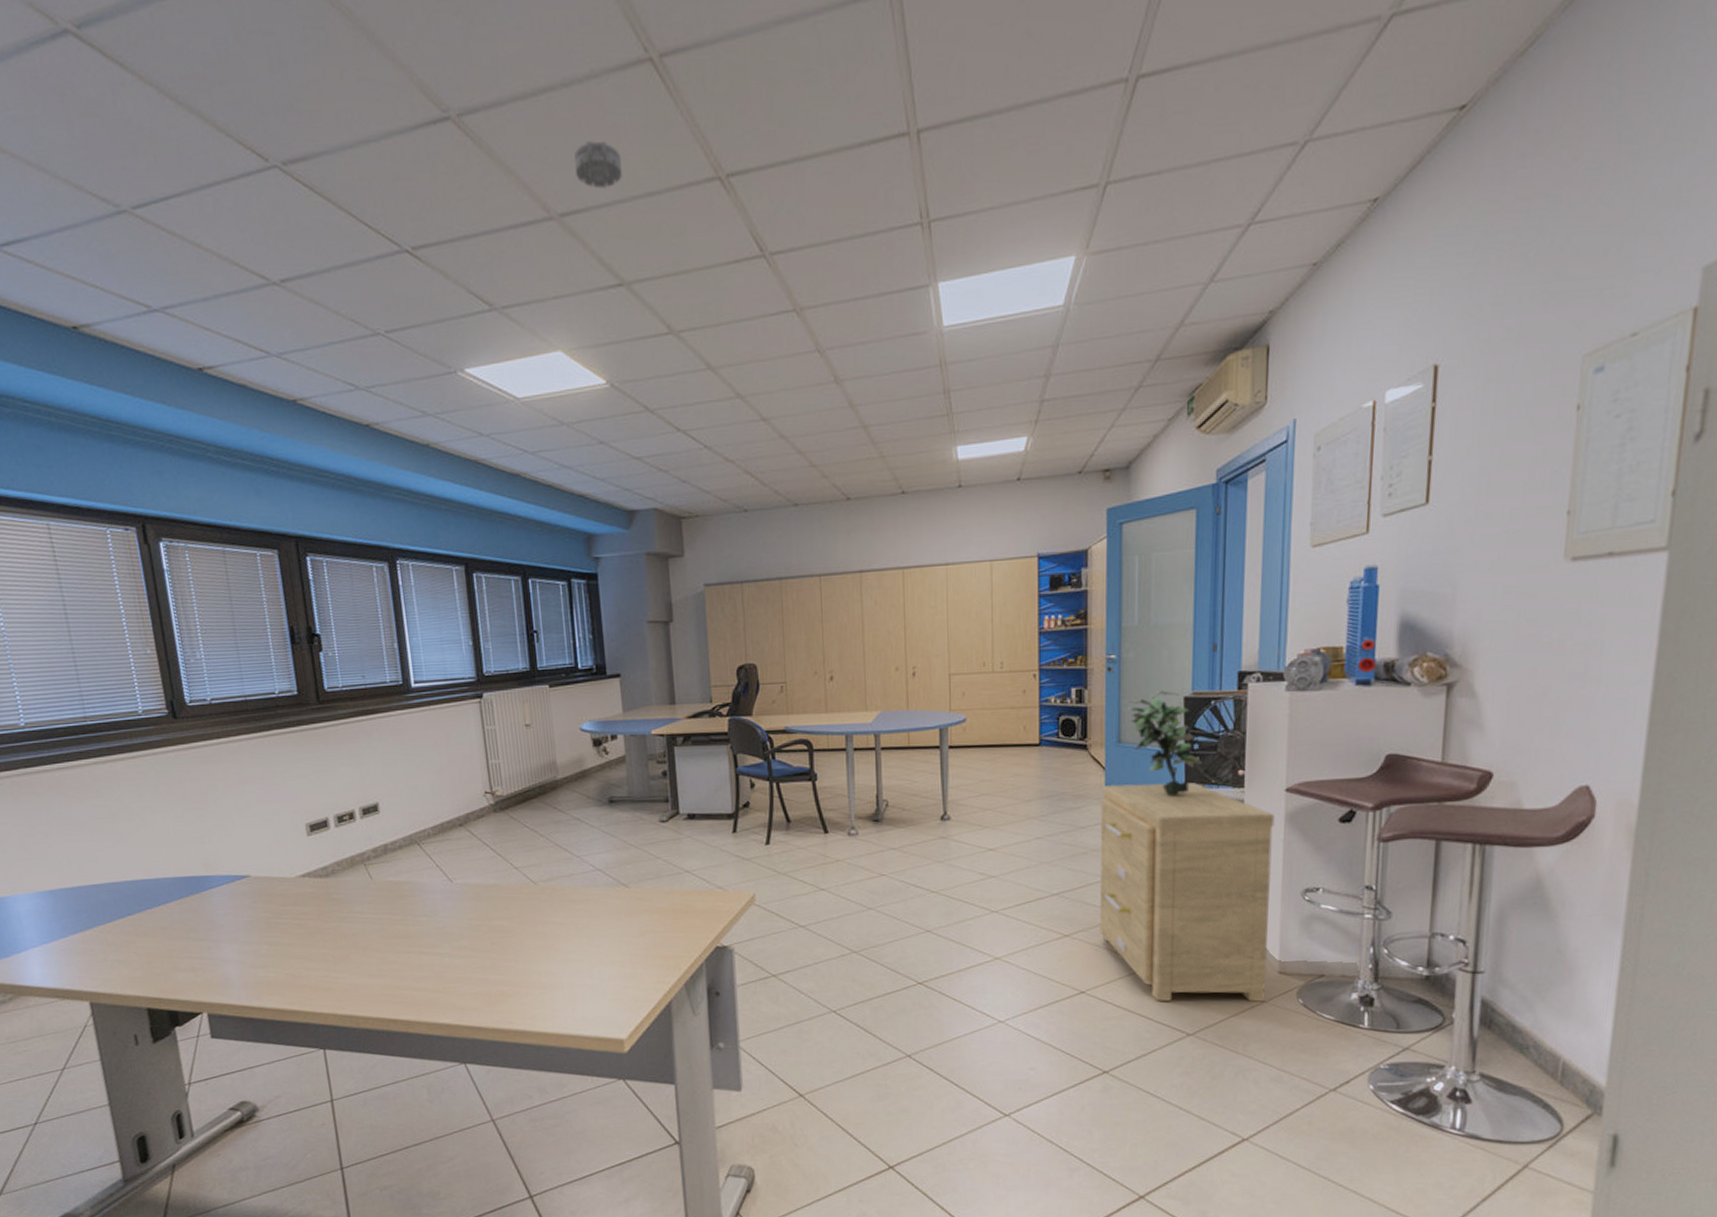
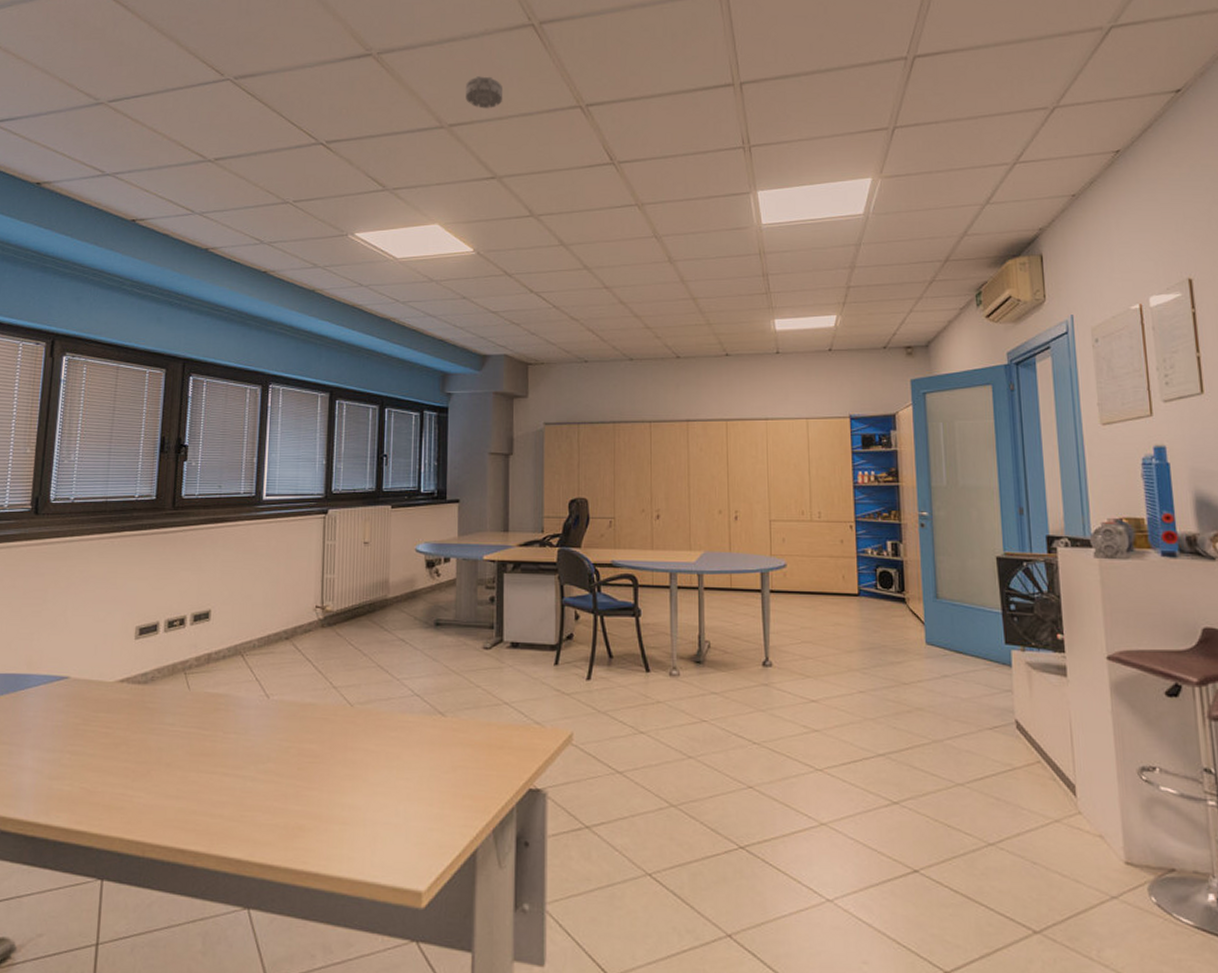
side table: present [1099,783,1275,1002] -> none [922,641,1115,897]
potted plant: present [1127,689,1202,795] -> none [942,548,1021,656]

